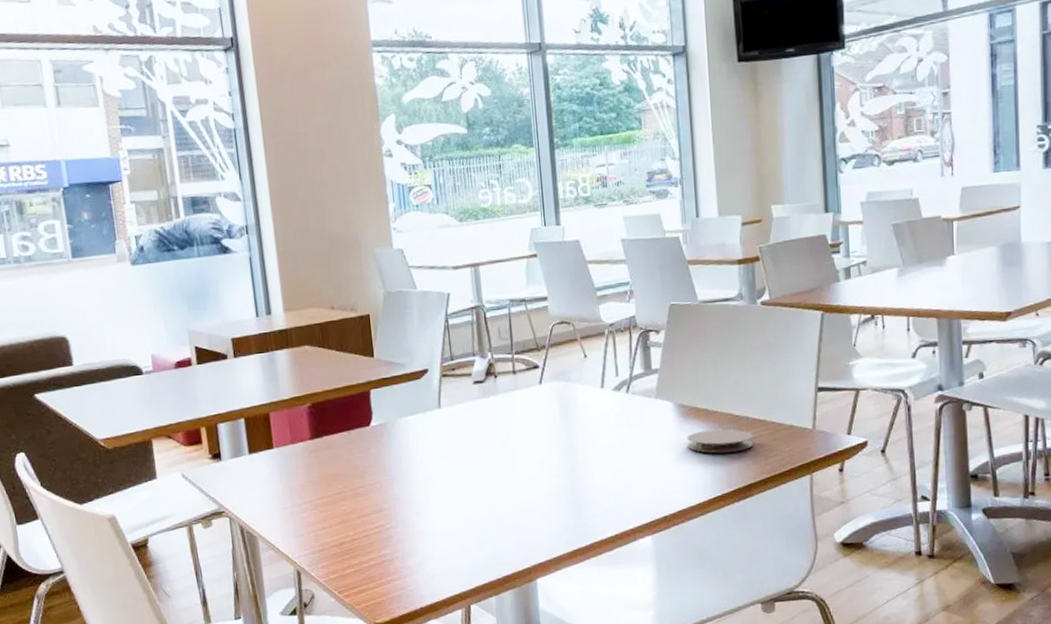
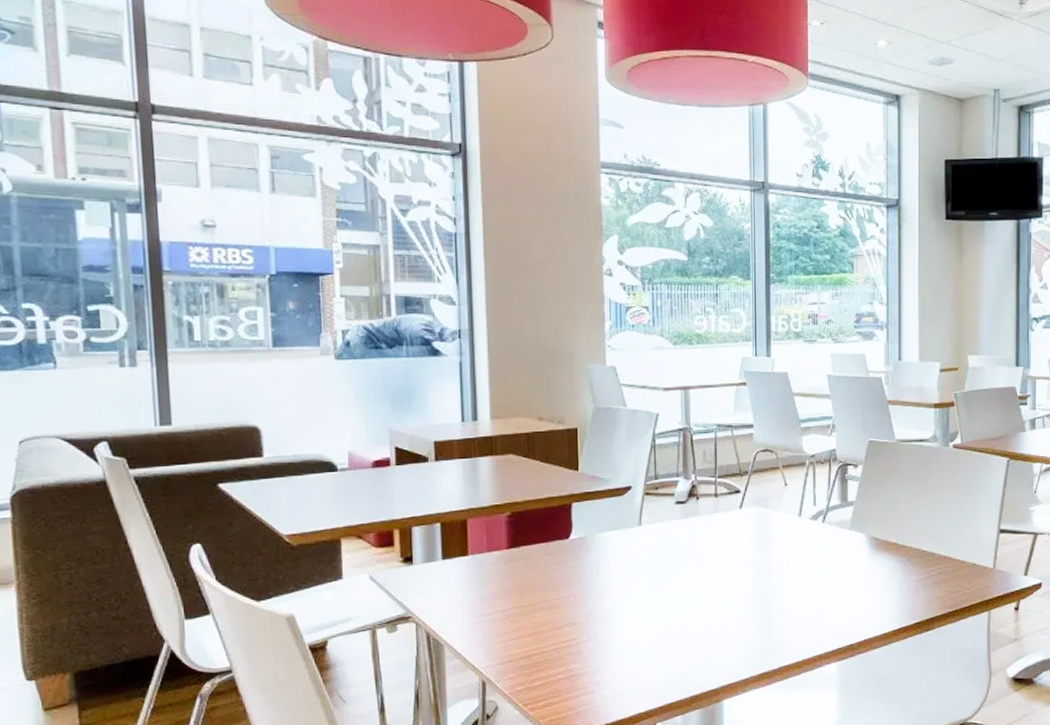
coaster: present [687,429,754,453] -> none [877,563,938,586]

